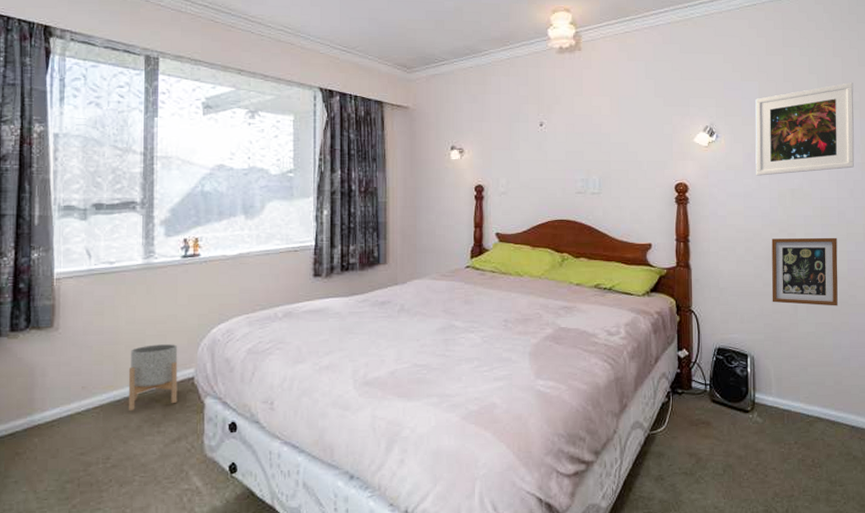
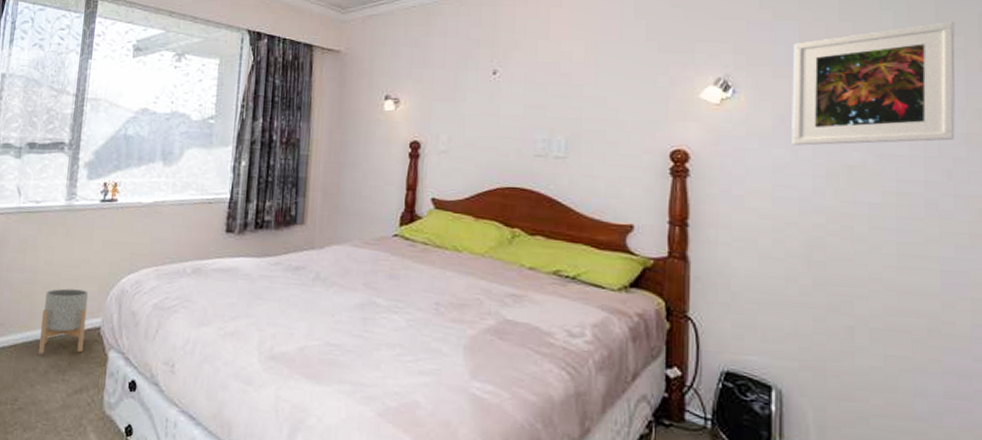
picture frame: present [771,237,838,306] -> none [812,231,924,335]

